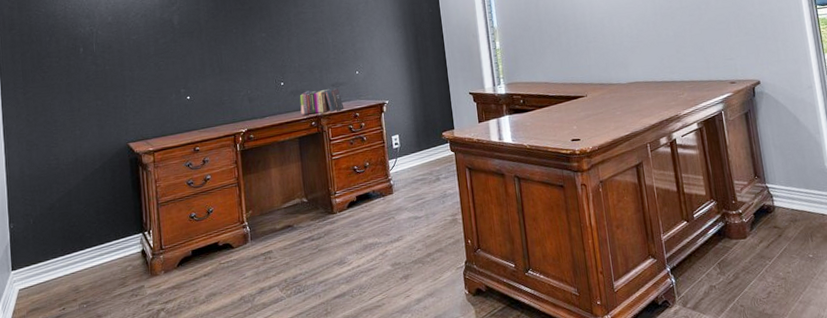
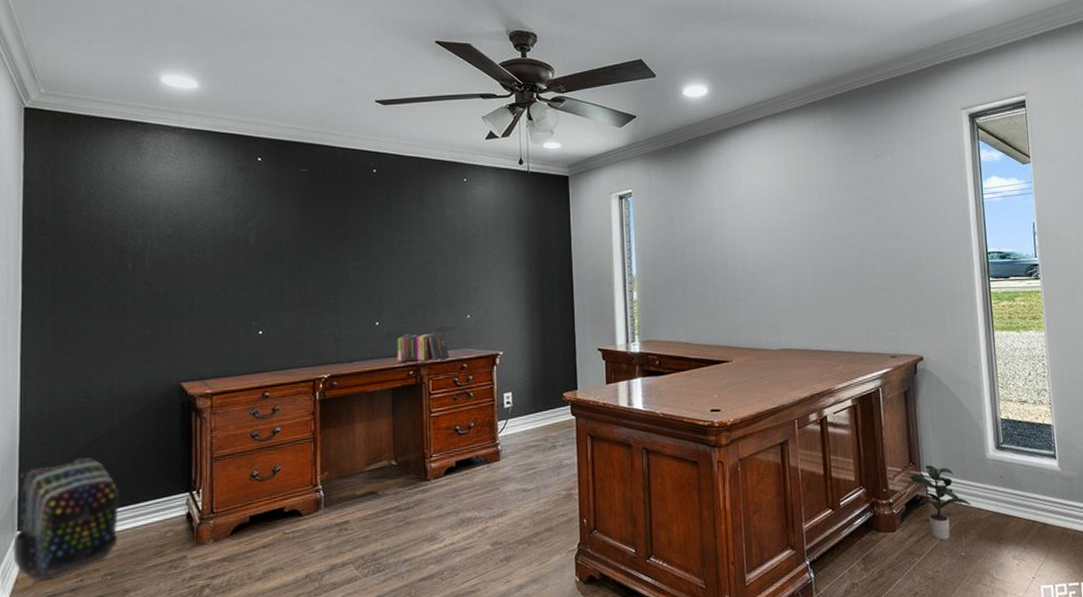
backpack: none [9,208,90,310] -> present [13,457,122,580]
potted plant: none [755,177,815,245] -> present [909,465,971,541]

